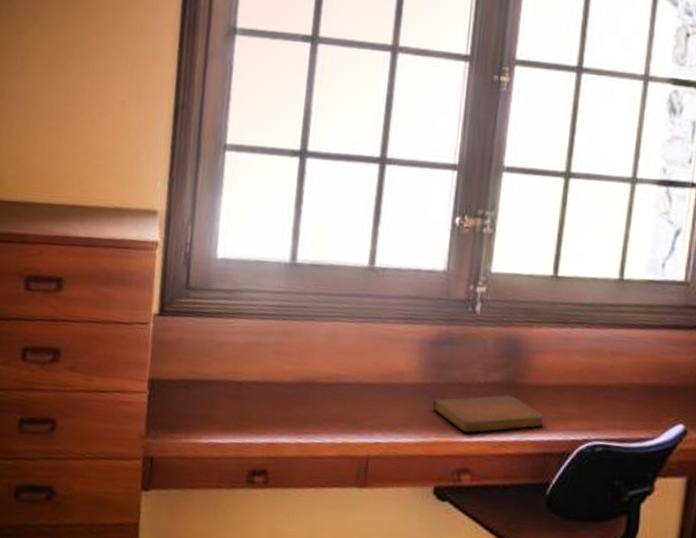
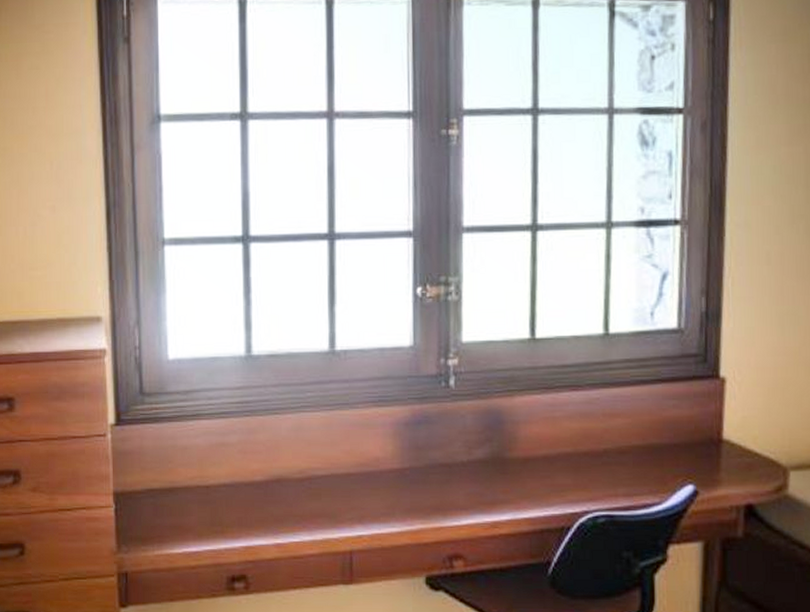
notebook: present [433,395,545,434] -> none [415,471,538,517]

